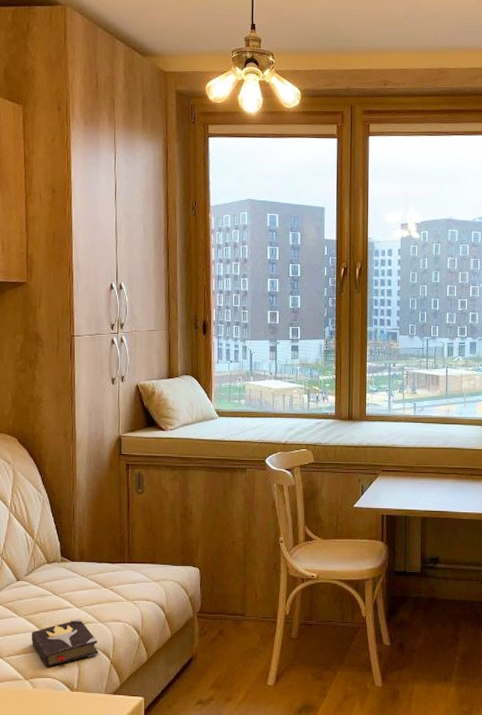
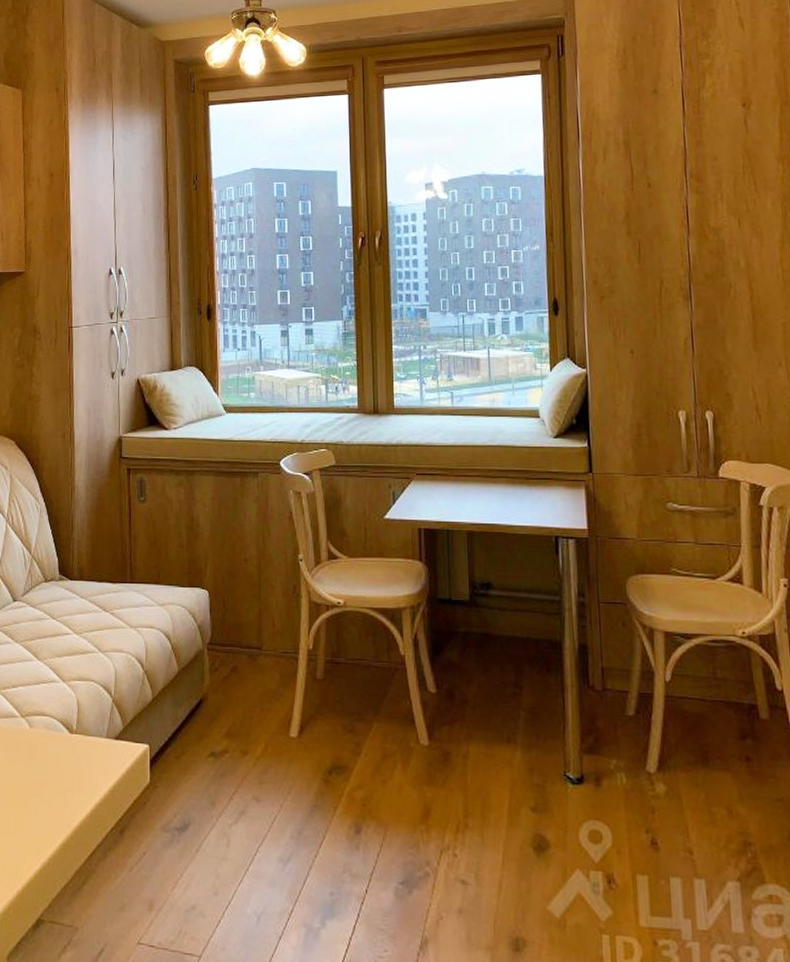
hardback book: present [31,618,98,668] -> none [27,646,99,704]

